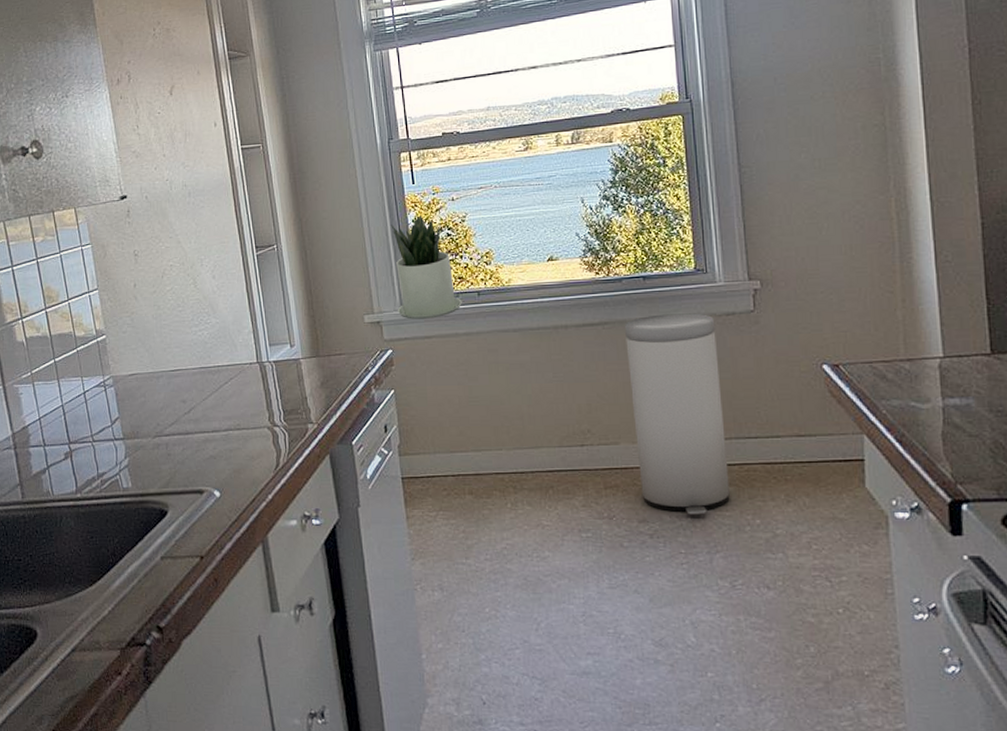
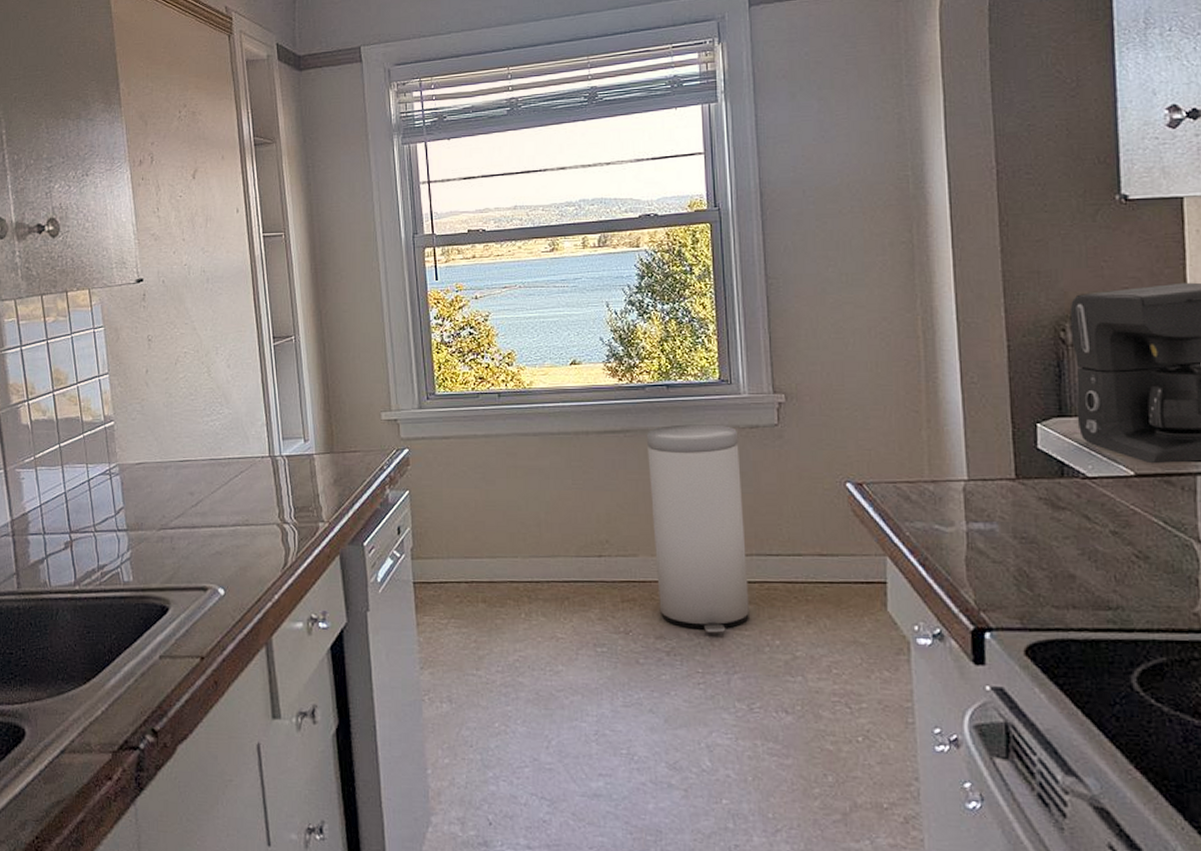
planter: present [391,215,462,320] -> none [412,312,482,419]

